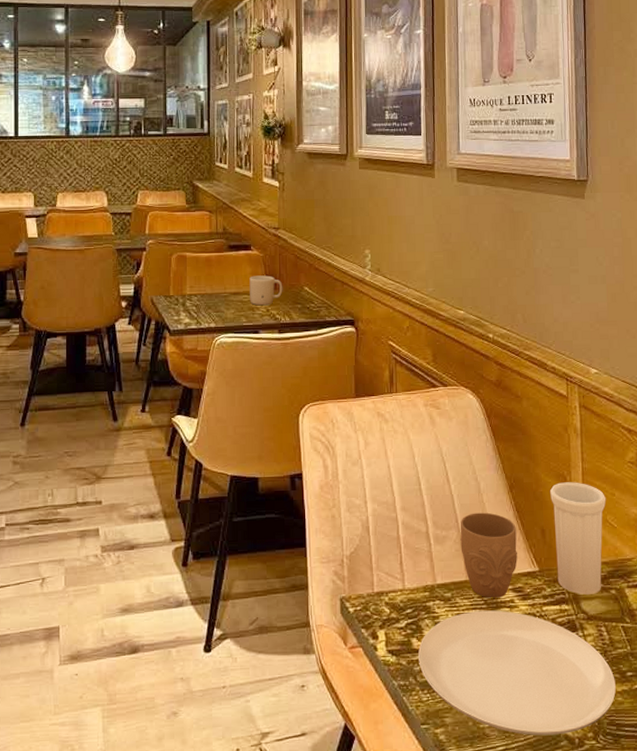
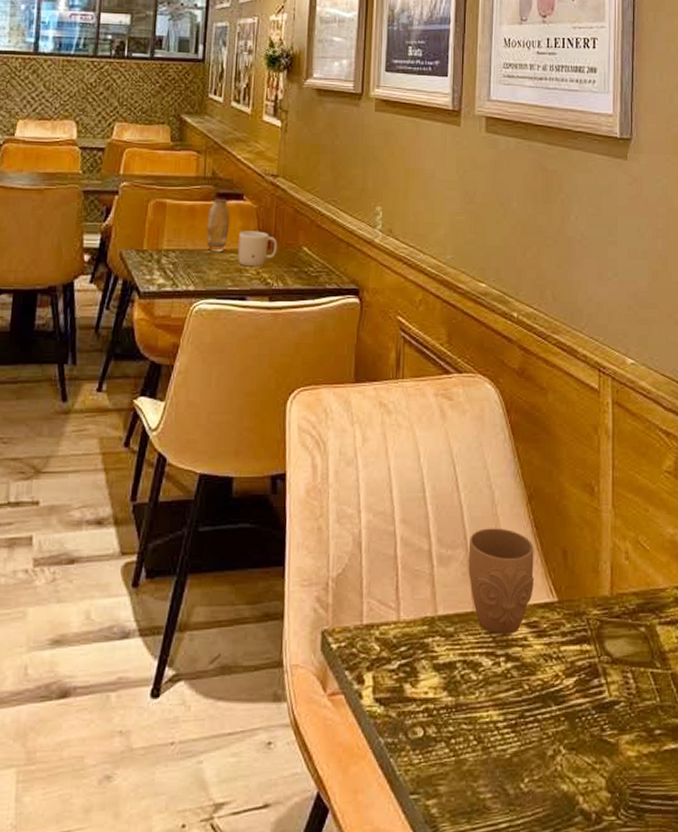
vase: none [221,249,241,294] -> present [206,198,230,251]
plate: present [418,610,616,736] -> none [411,650,641,810]
cup: present [549,482,606,595] -> none [574,494,639,632]

